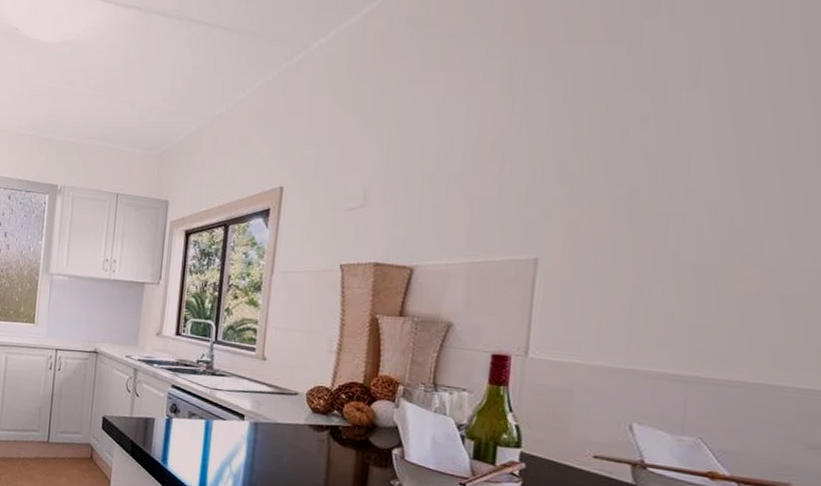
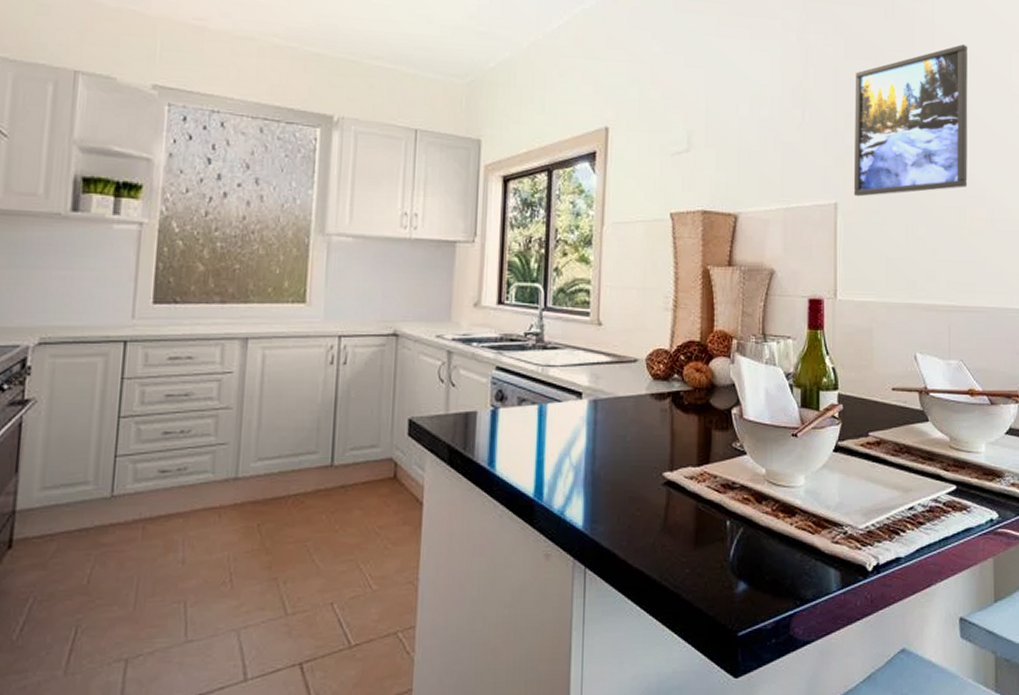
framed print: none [561,74,754,252] -> present [853,44,968,197]

